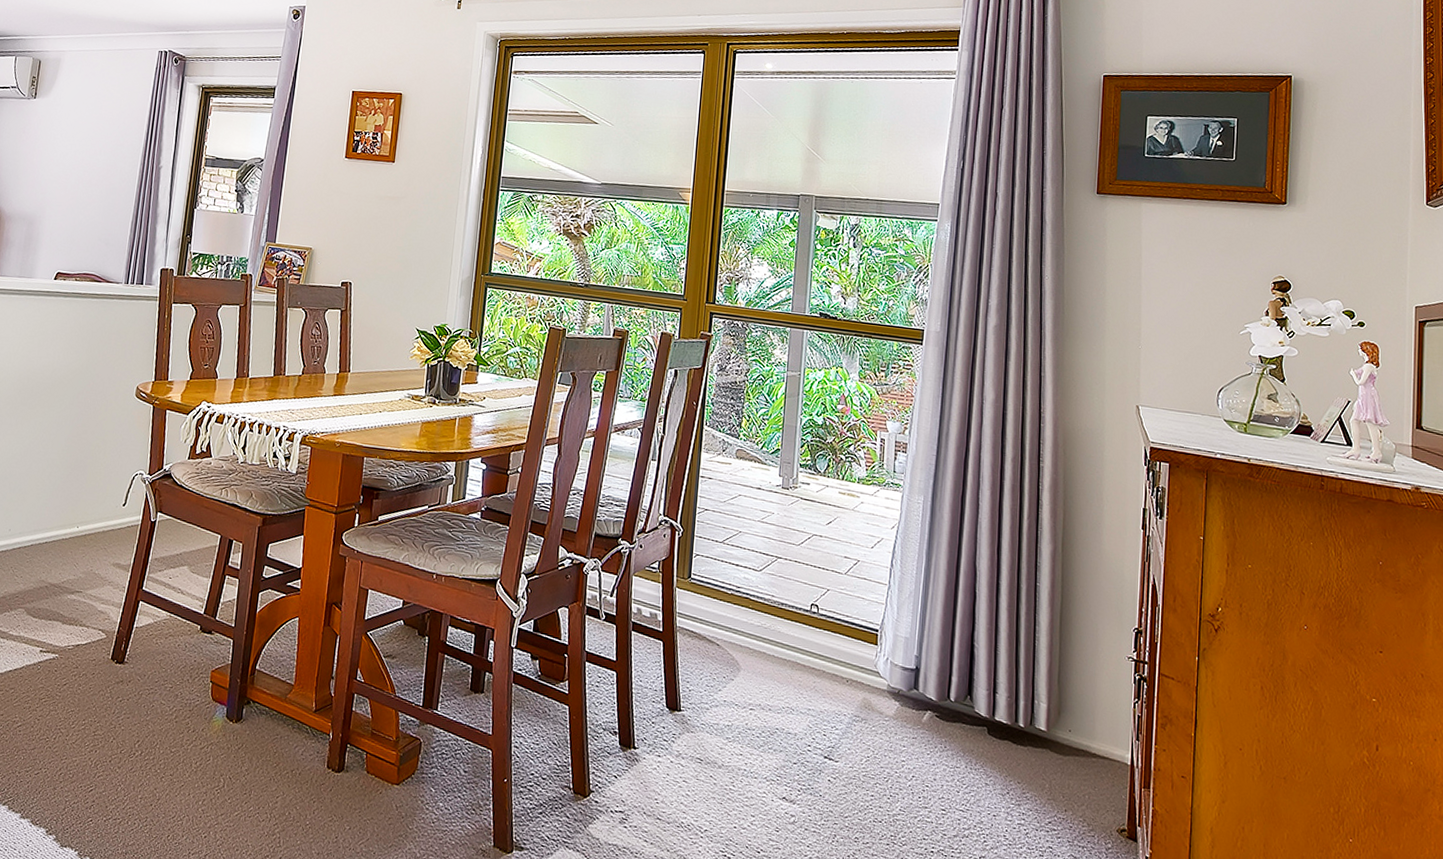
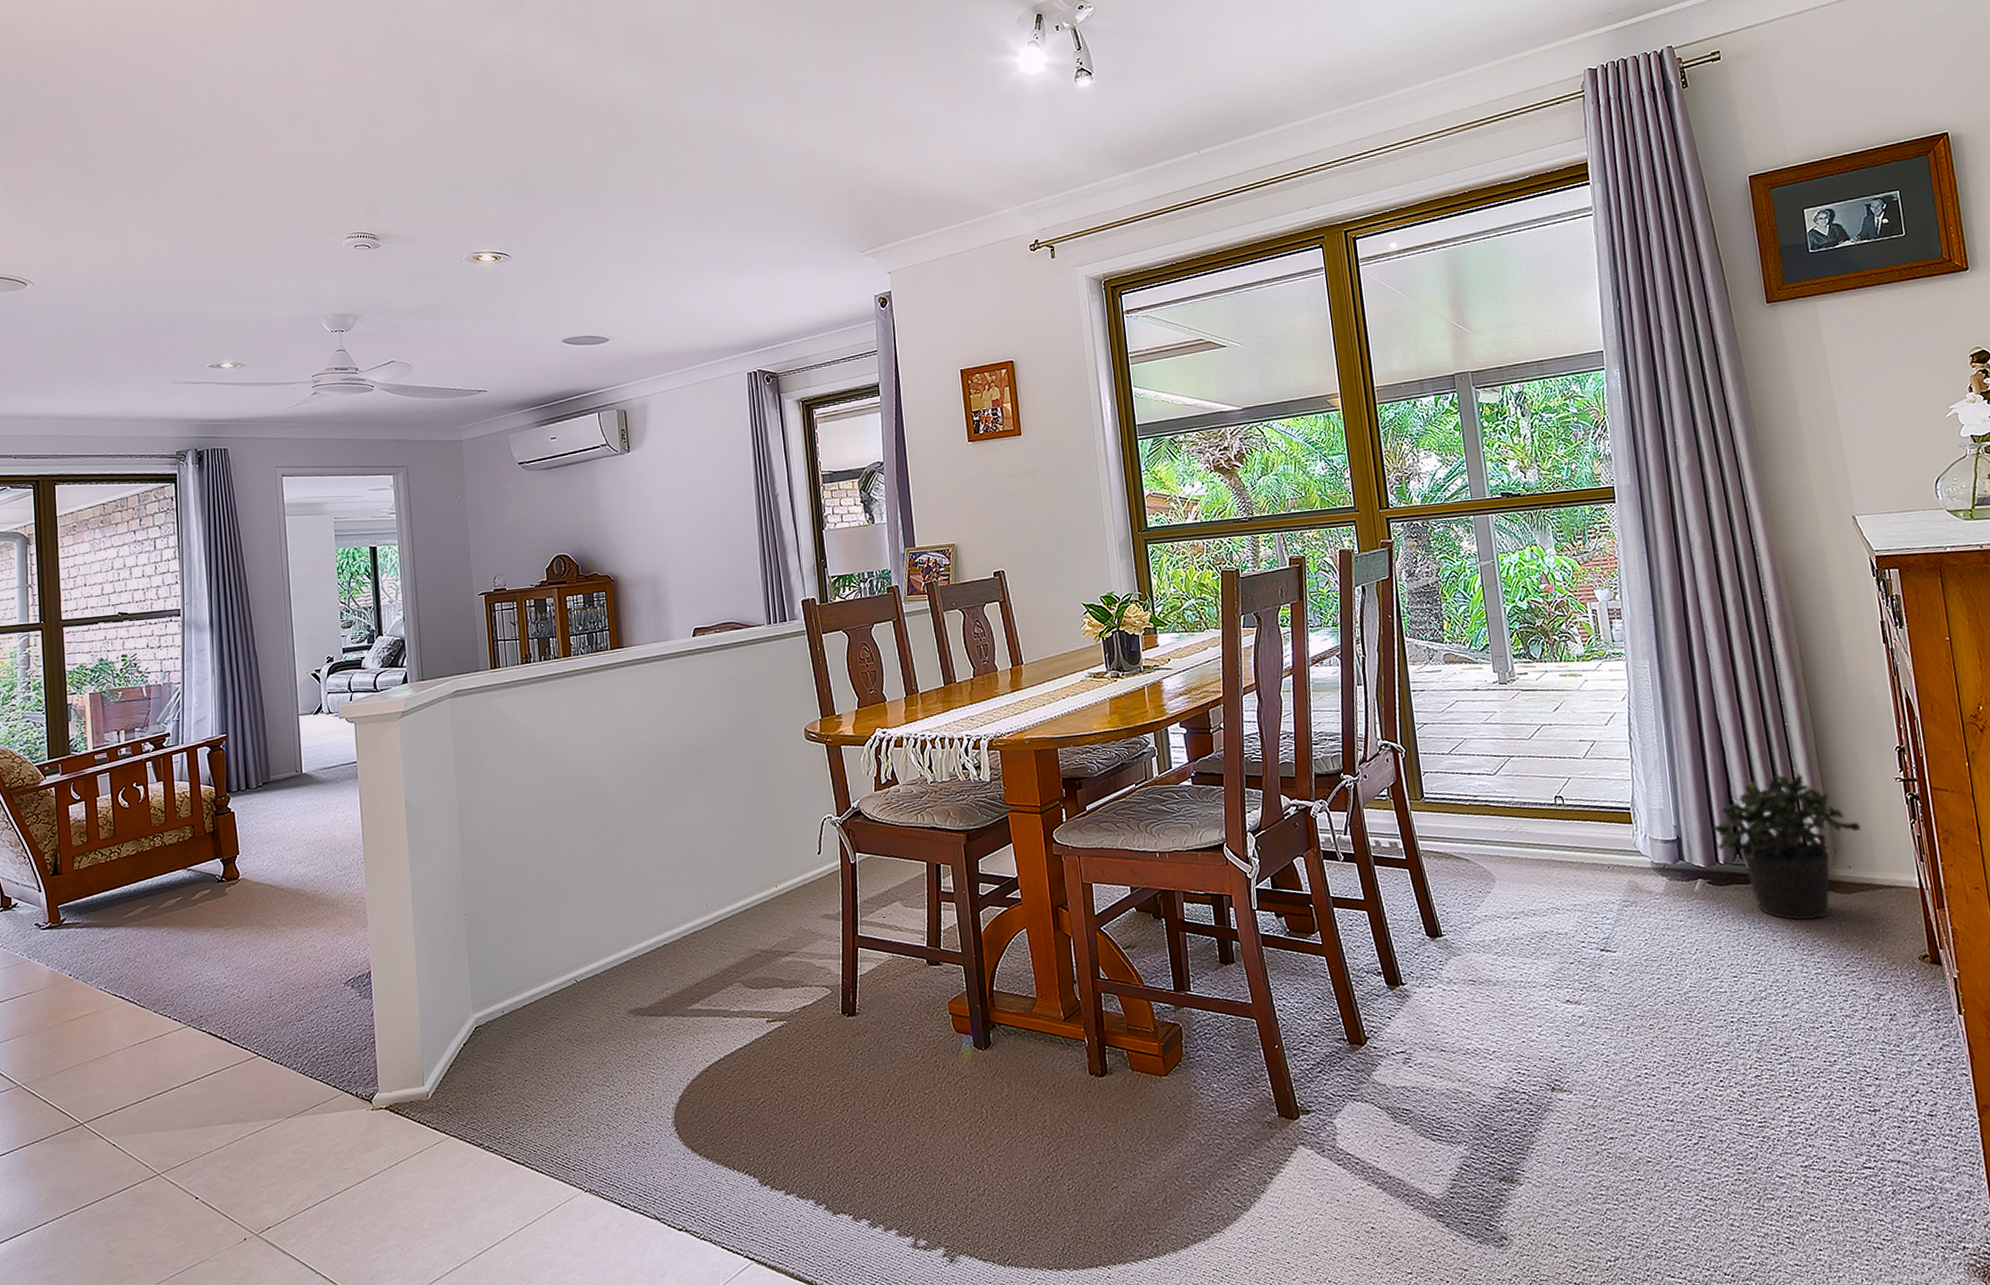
potted plant: none [950,629,1087,774] -> present [1712,772,1861,921]

